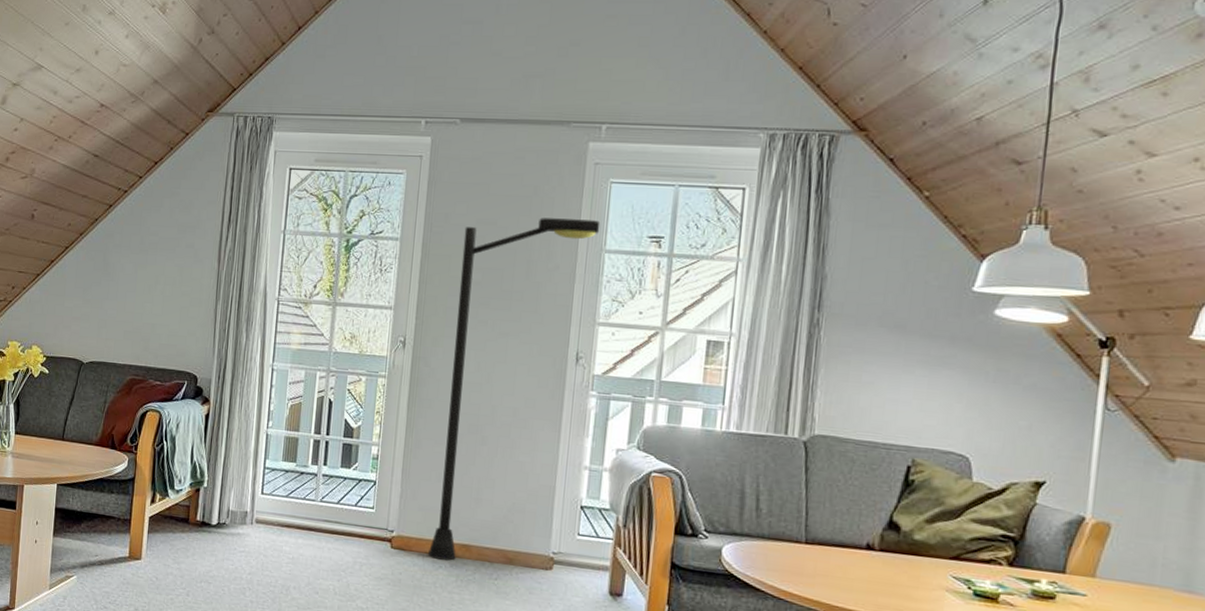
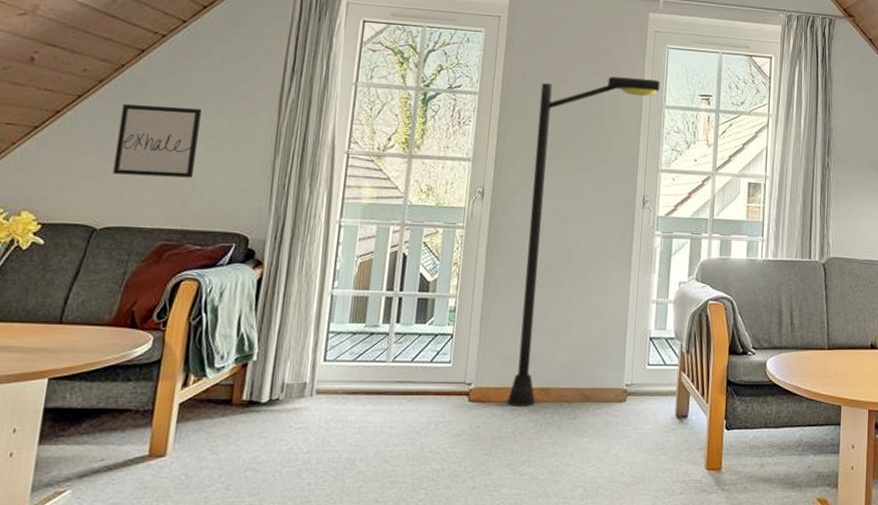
wall art: none [93,254,157,321] -> present [112,104,202,178]

